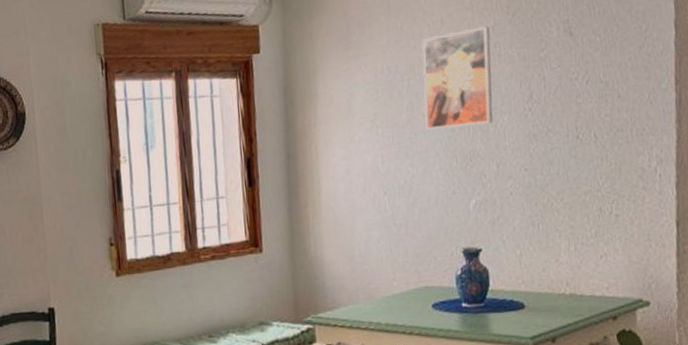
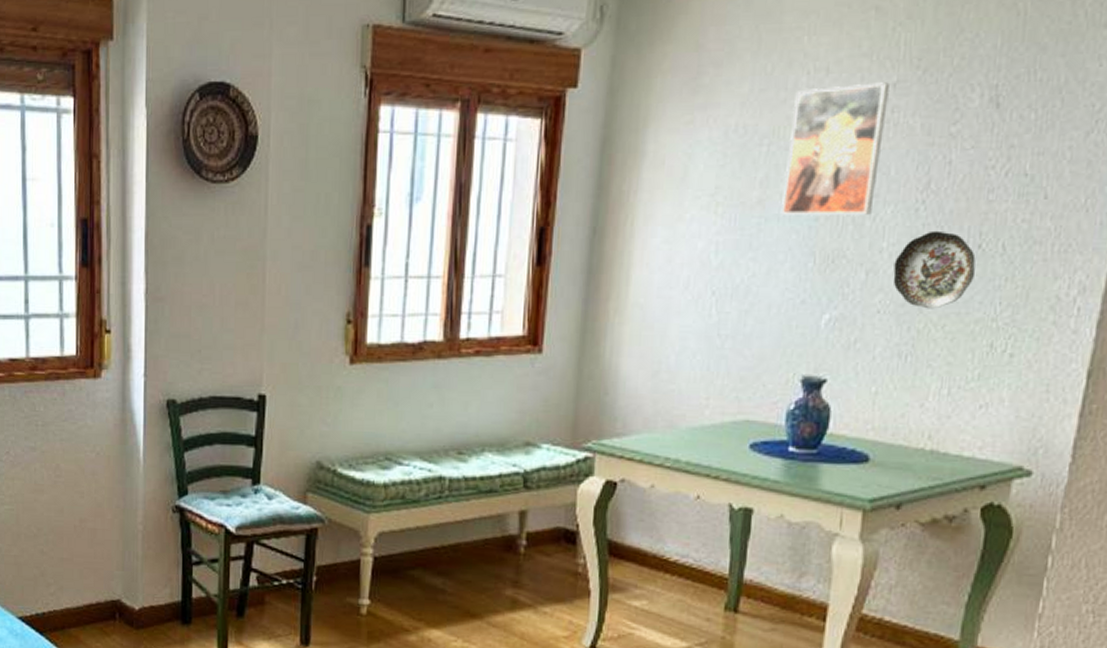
decorative plate: none [516,129,578,188] -> present [893,230,976,309]

